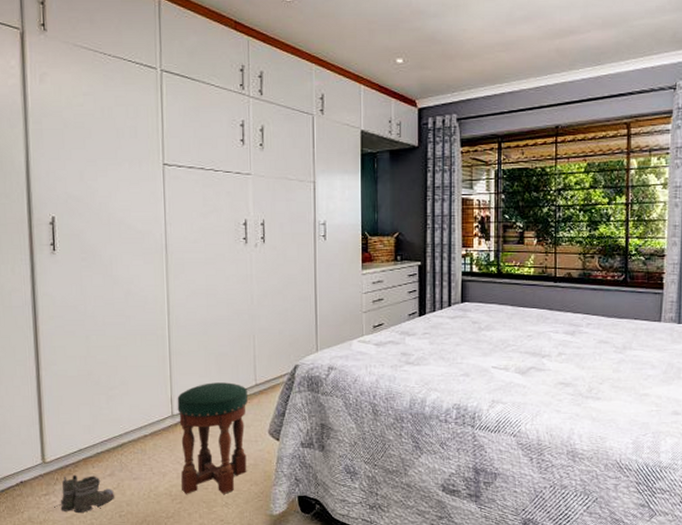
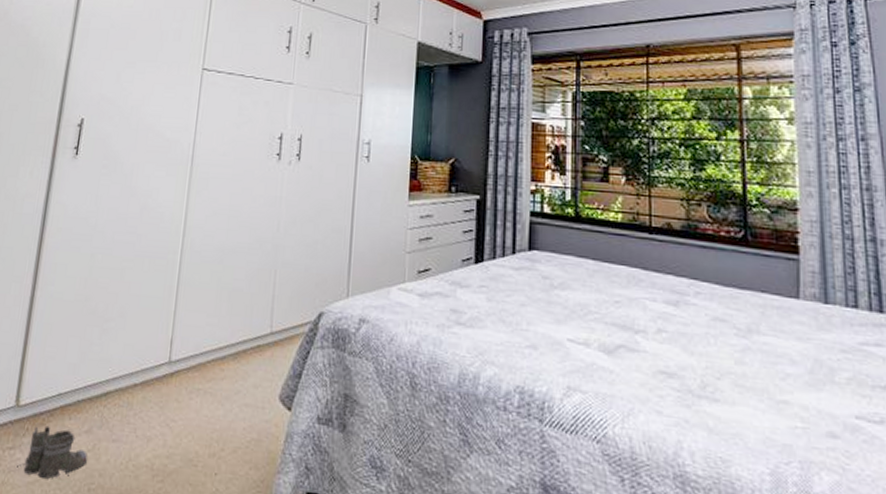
stool: present [177,382,249,494] -> none [166,324,260,477]

